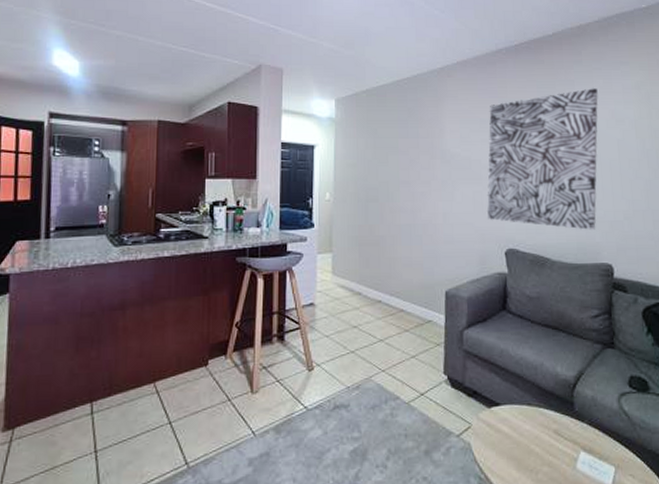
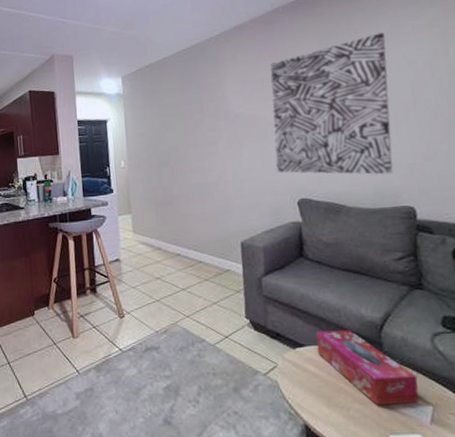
tissue box: none [512,388,604,468] -> present [316,329,419,406]

